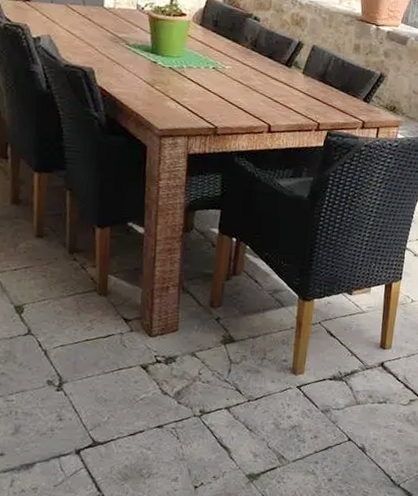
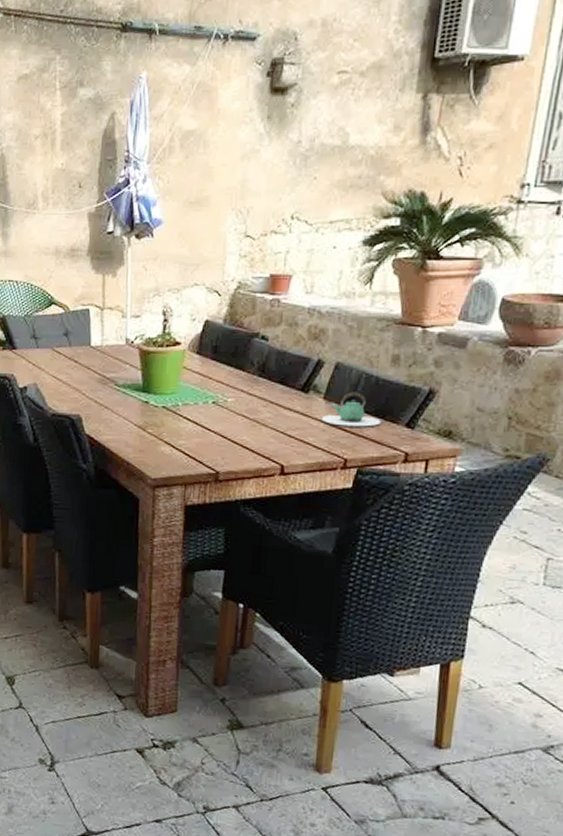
teapot: none [300,70,346,99] -> present [321,392,382,427]

